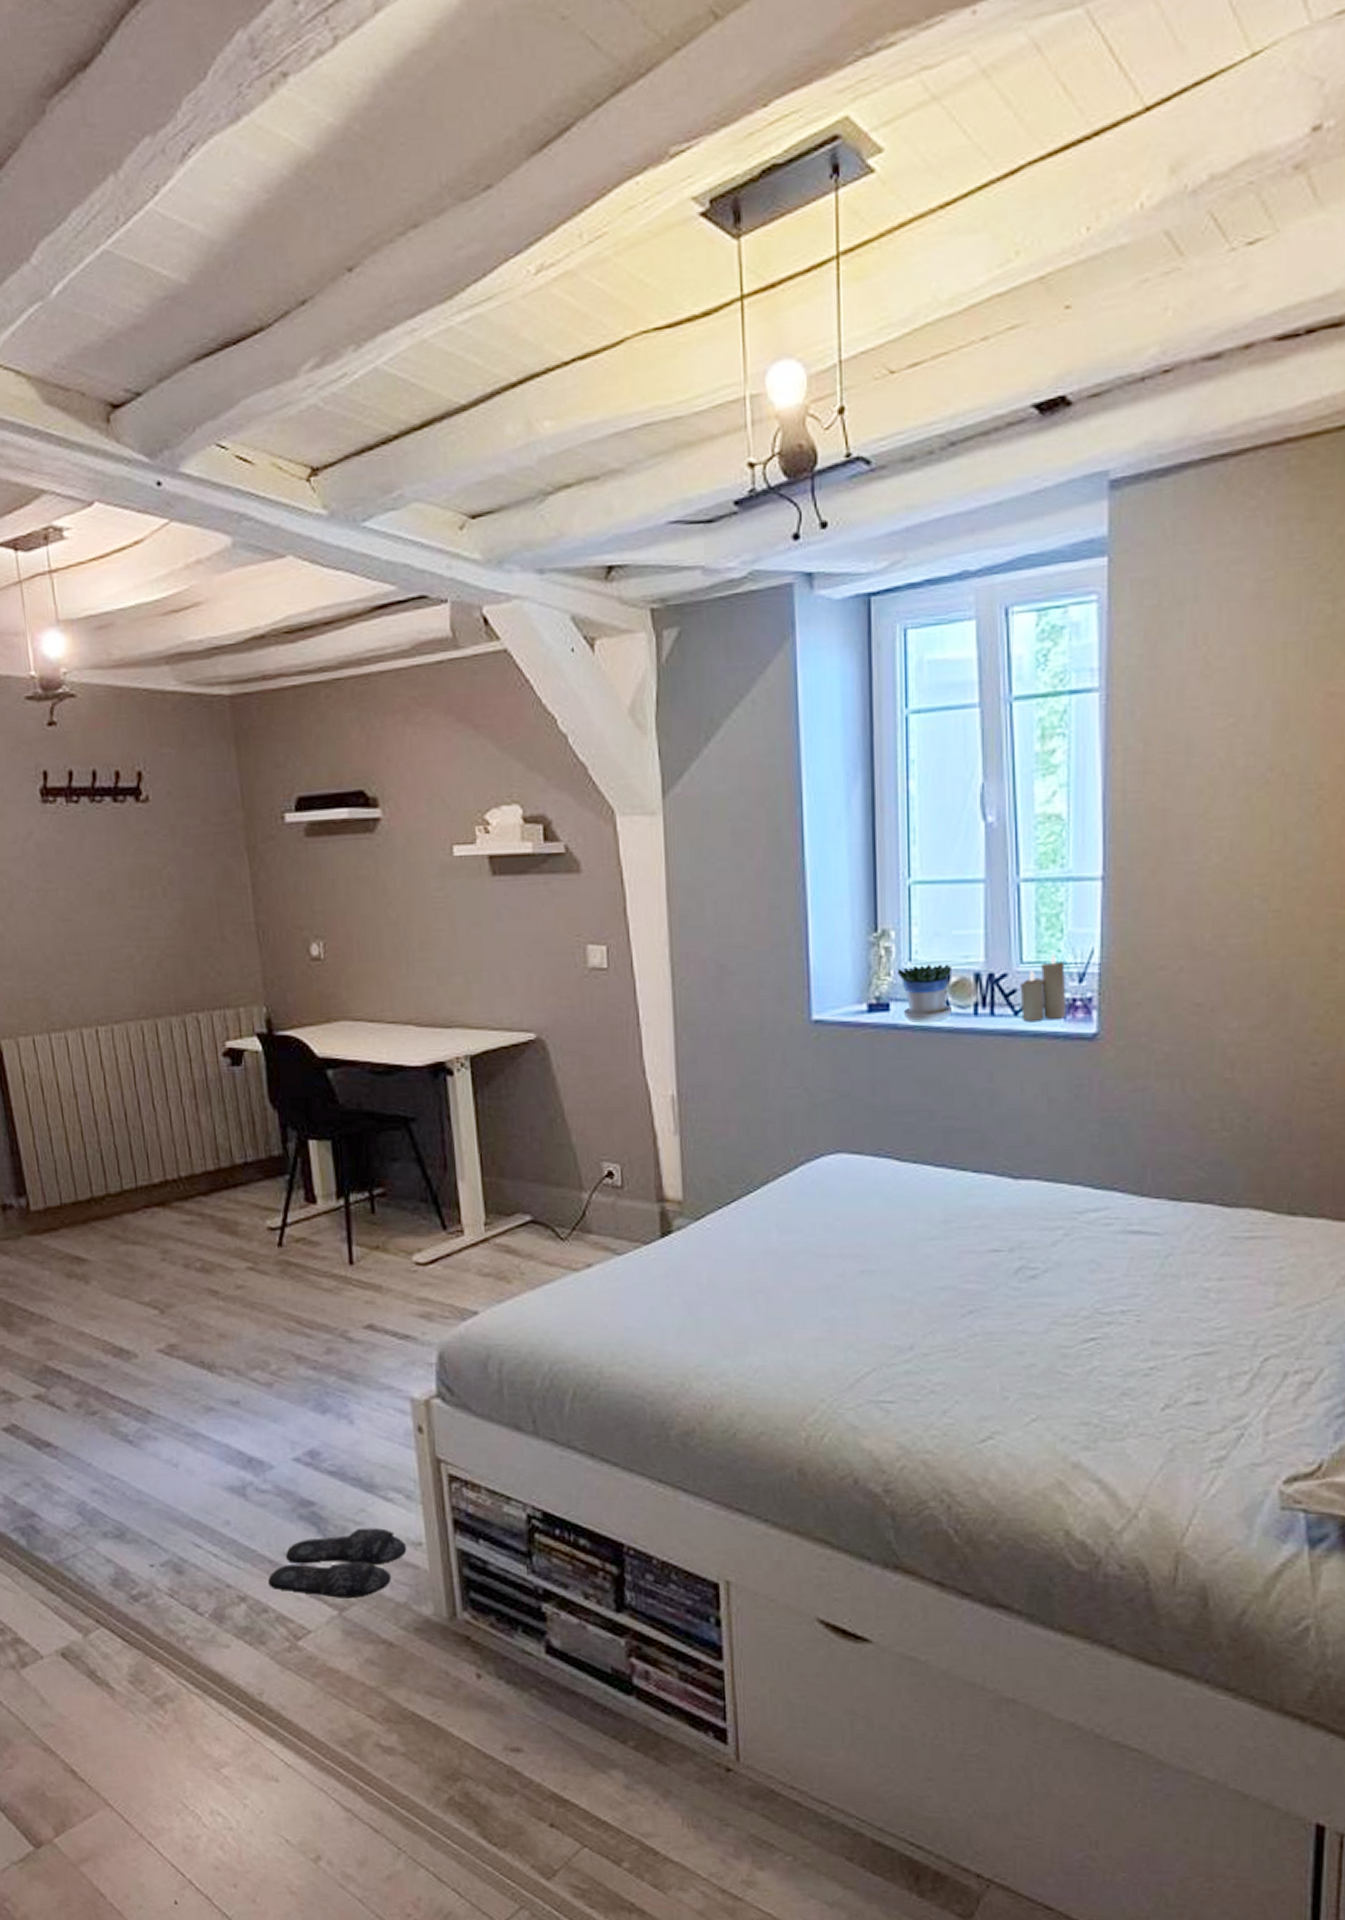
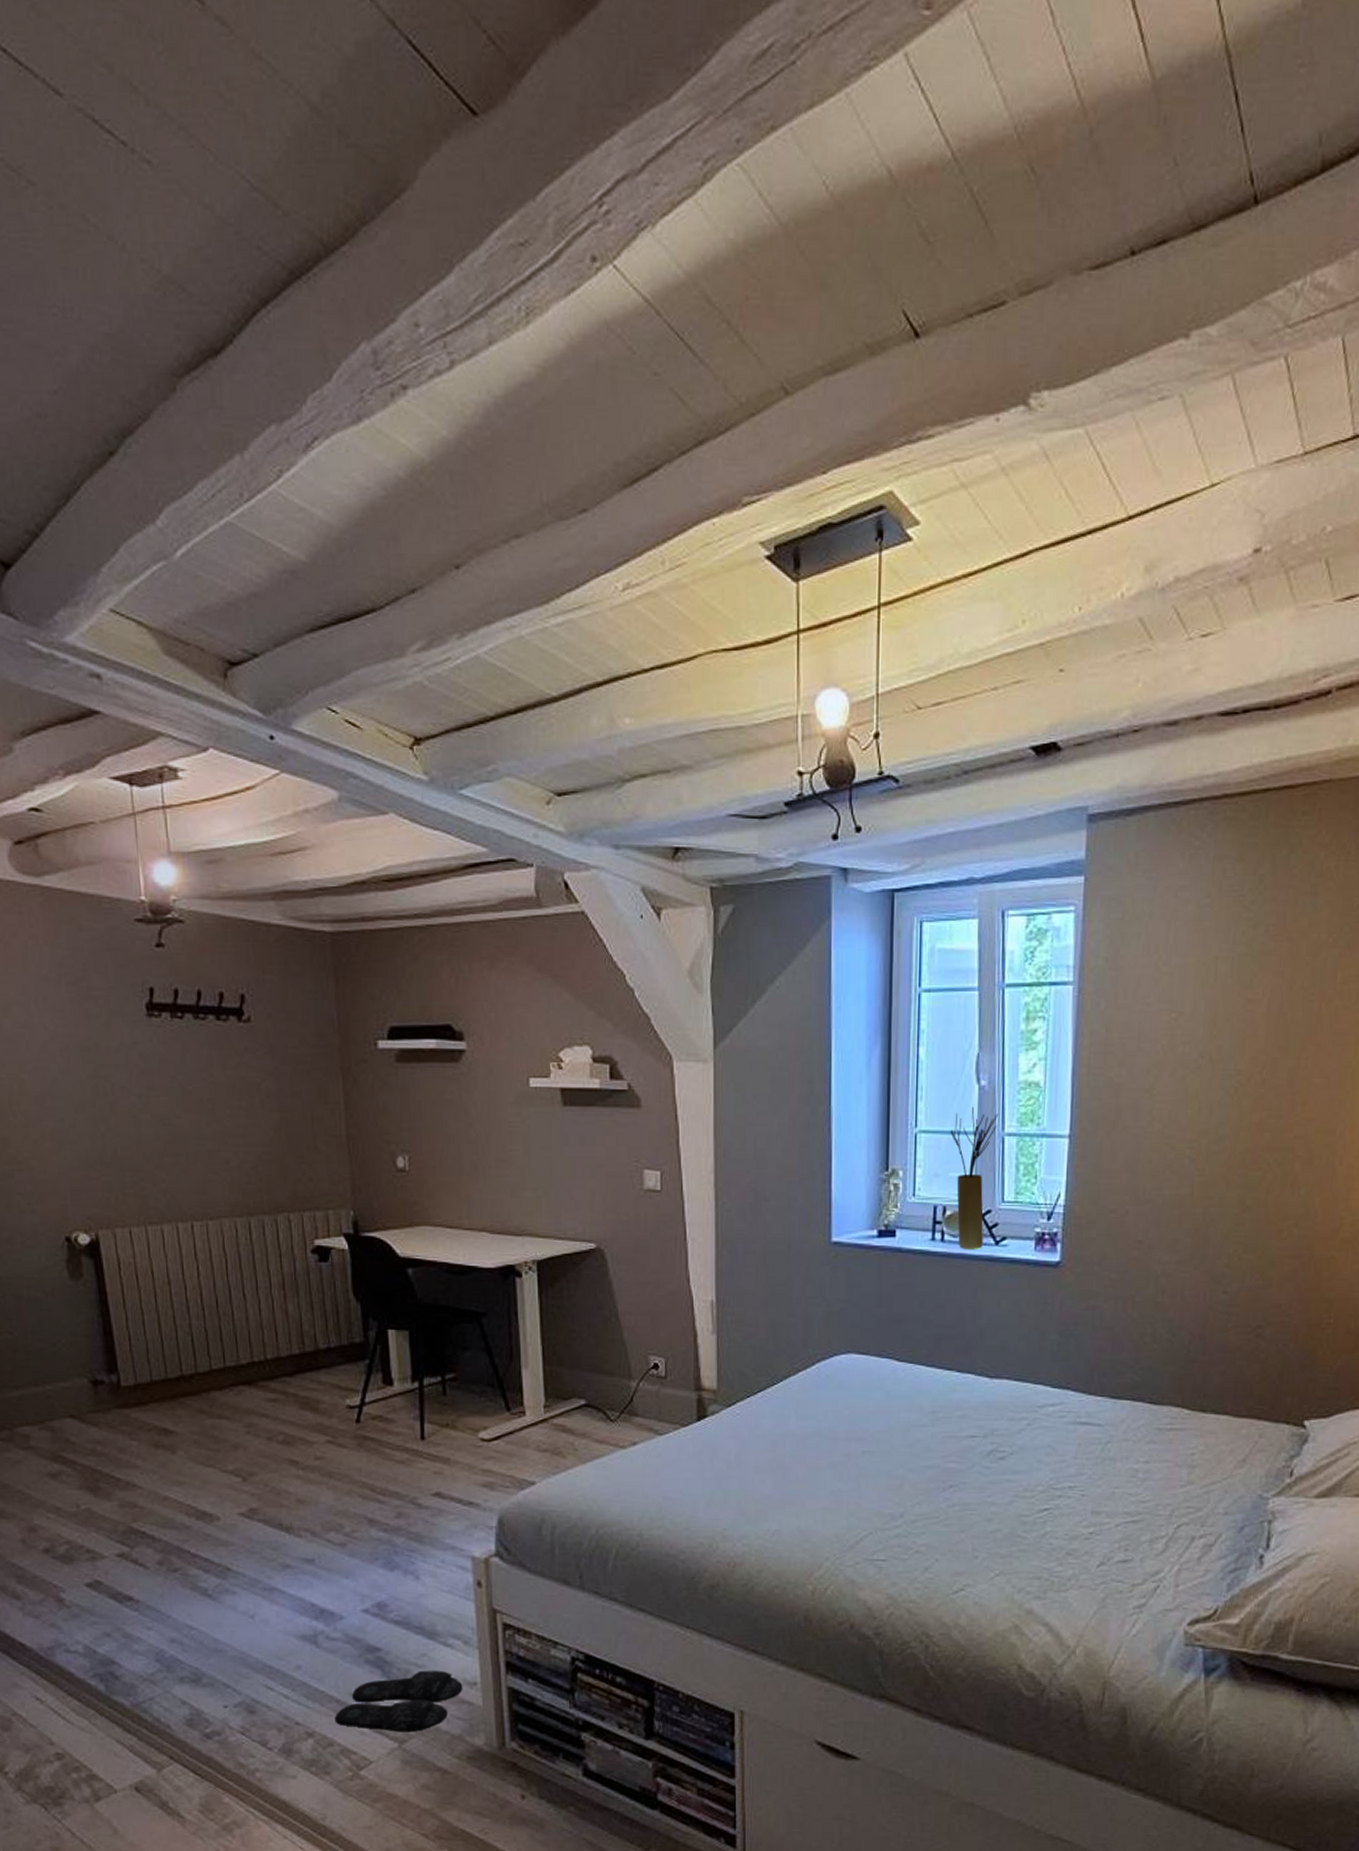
flowerpot: present [897,964,953,1024] -> none [903,1200,947,1249]
vase: none [952,848,1012,1023] -> present [950,1106,999,1249]
candle: present [1020,954,1067,1021] -> none [1001,1196,1037,1250]

